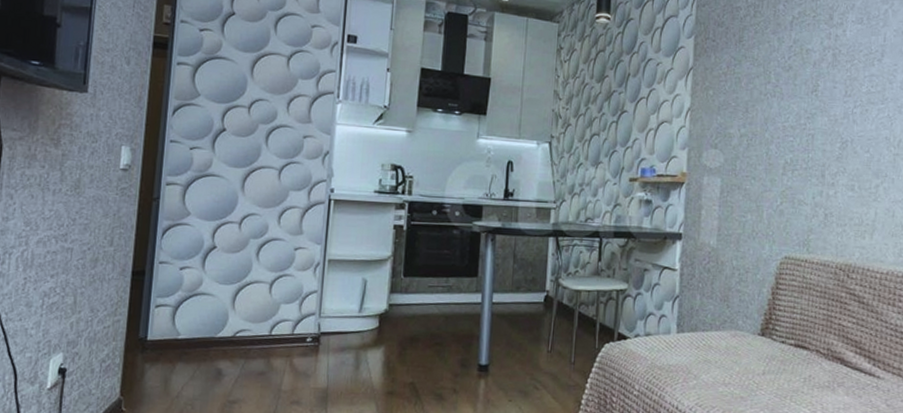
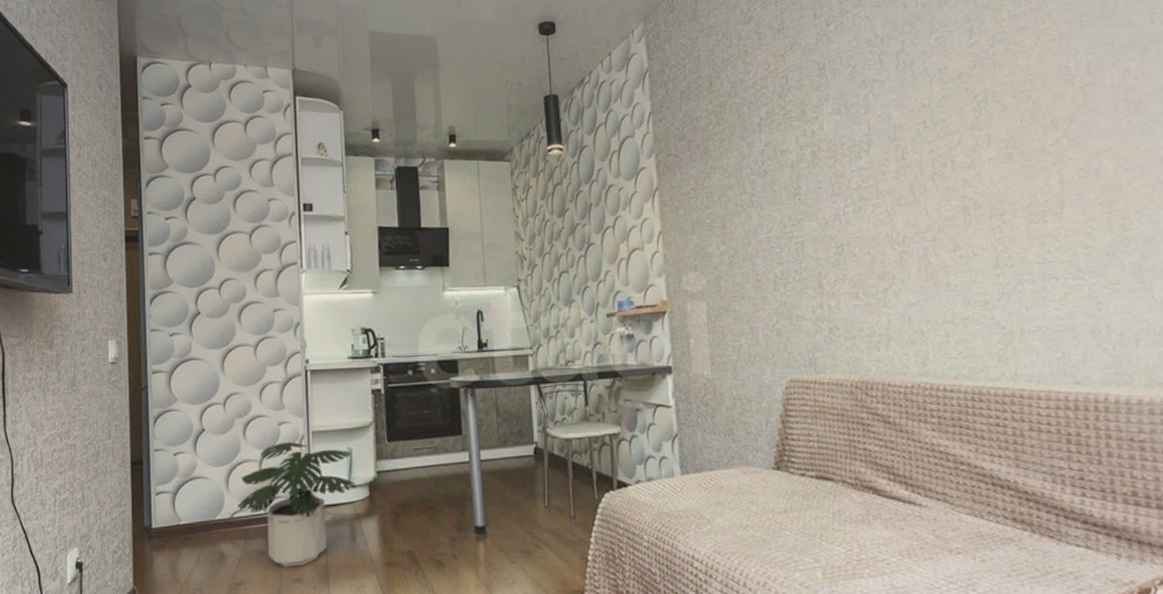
potted plant: none [242,267,367,389] -> present [238,442,357,567]

